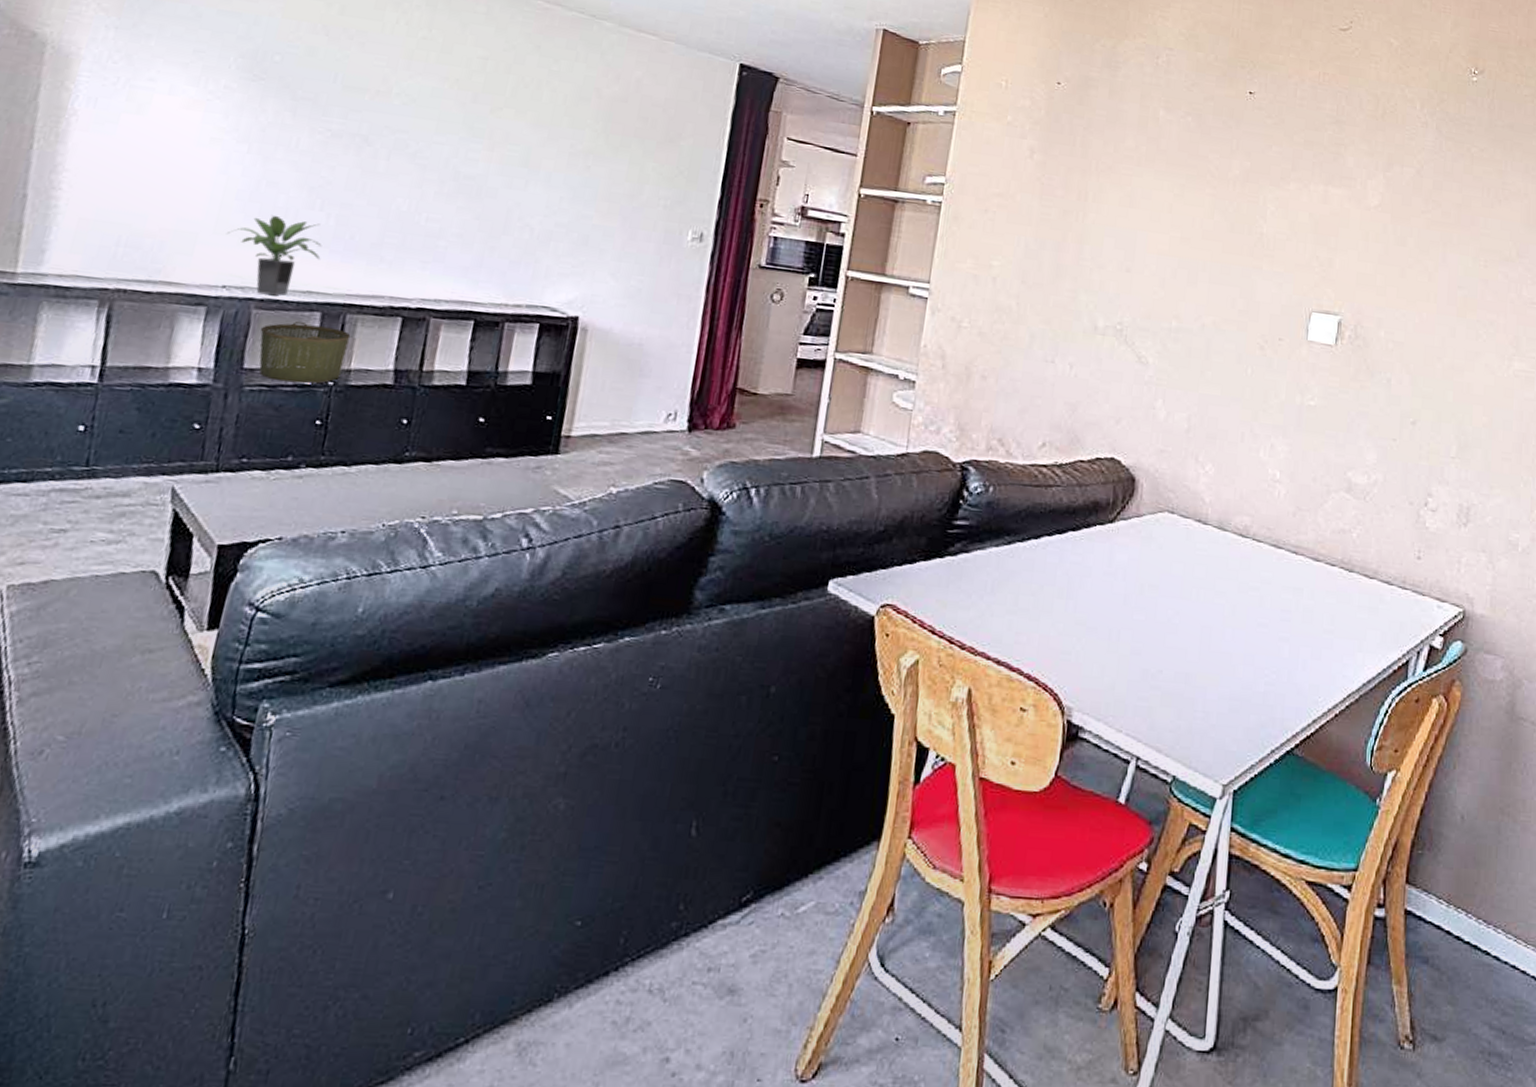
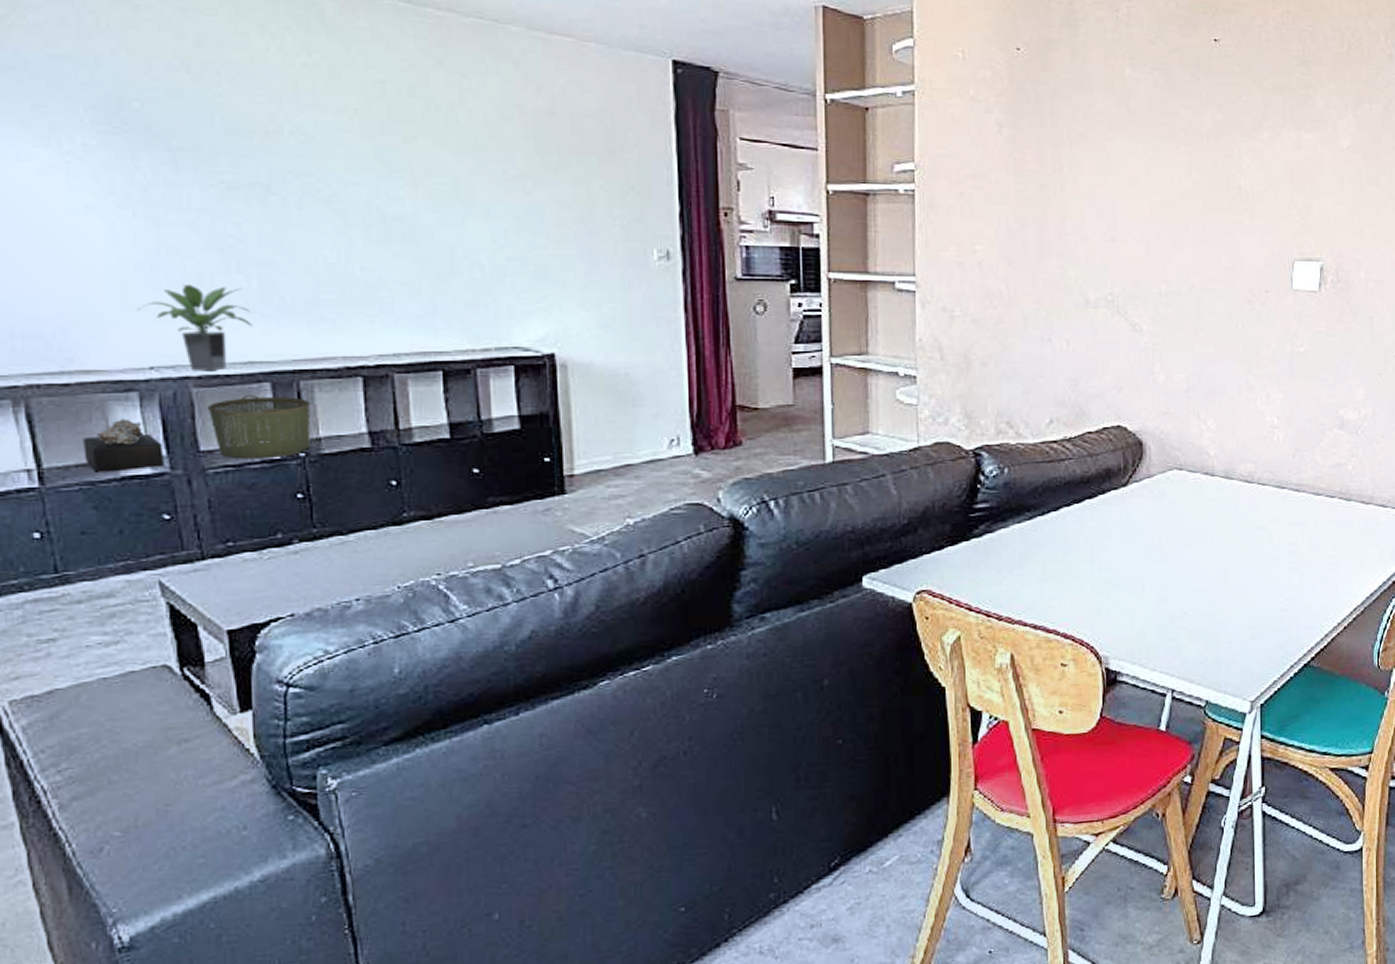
decorative box: none [143,329,213,379] -> present [83,418,164,472]

